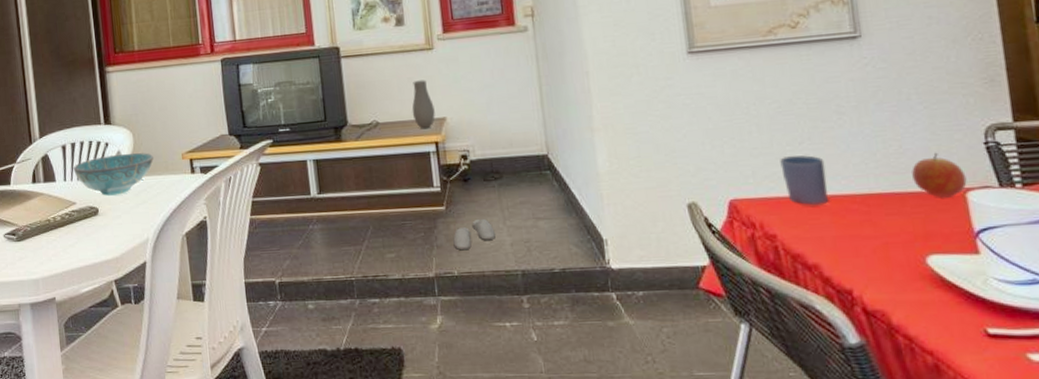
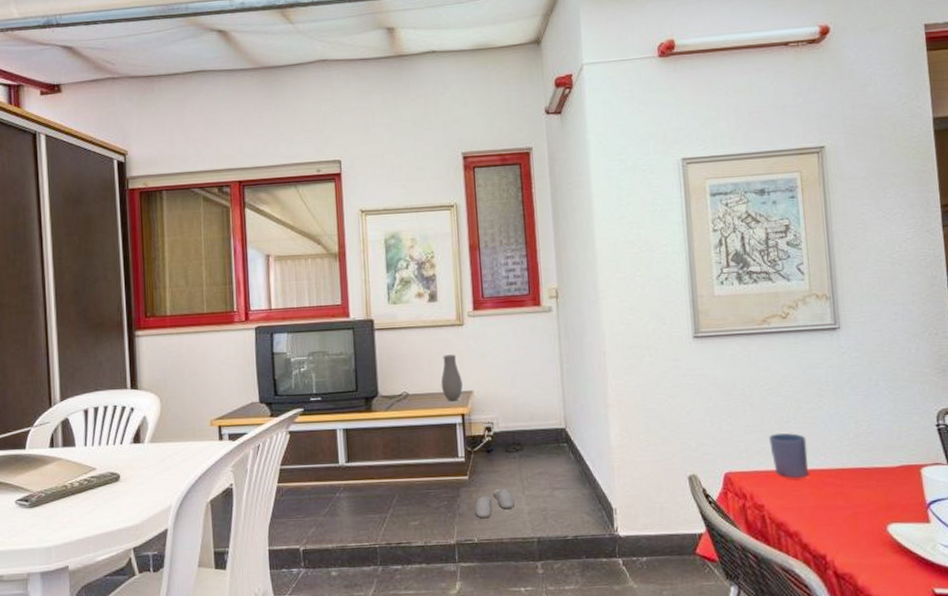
bowl: present [73,153,154,196] -> none [95,418,181,462]
fruit: present [912,152,967,198] -> none [878,432,922,473]

